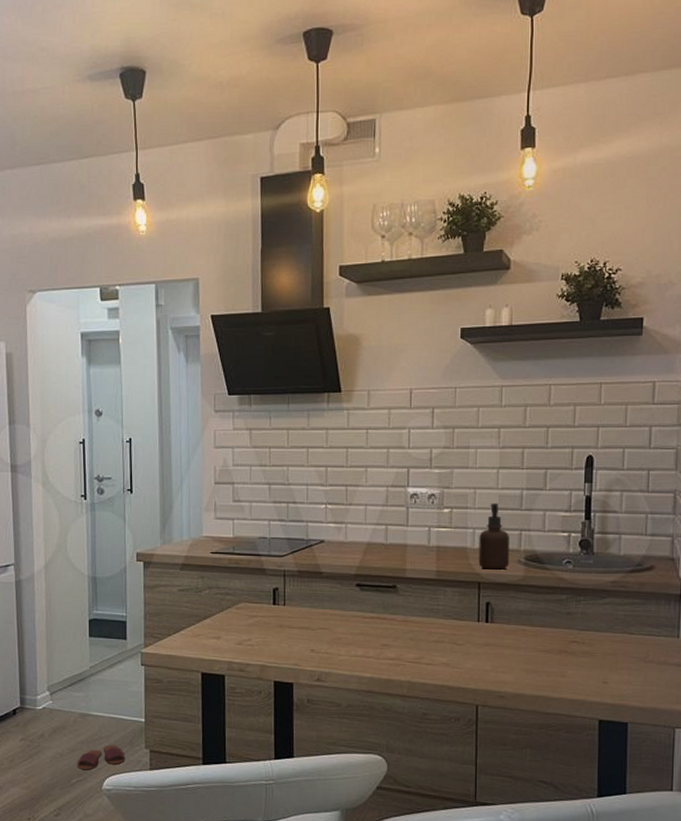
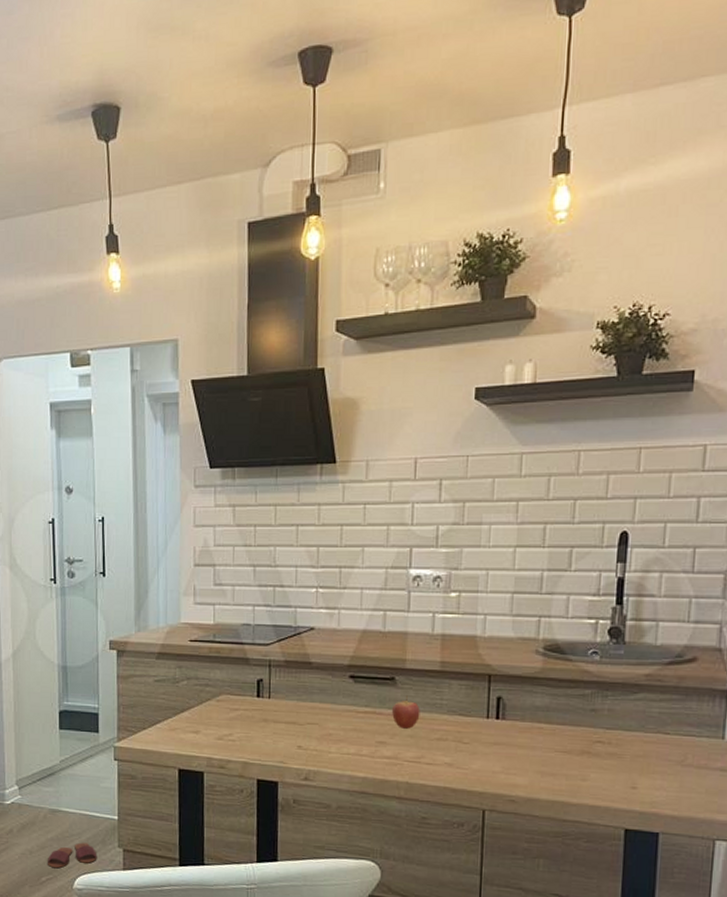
fruit: none [395,602,419,632] -> present [392,695,420,729]
soap dispenser: present [478,502,509,571] -> none [489,585,526,662]

